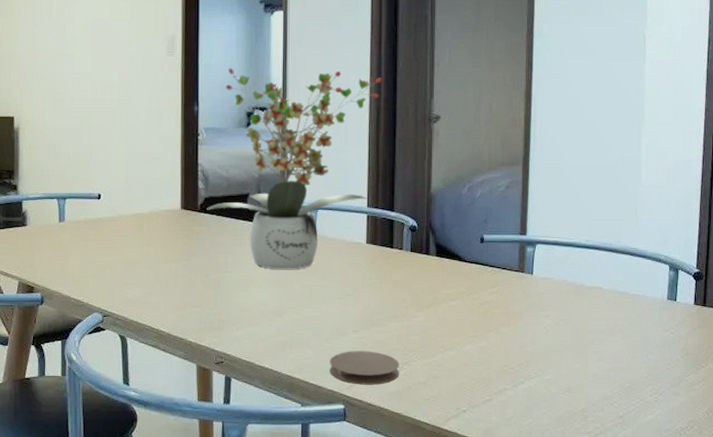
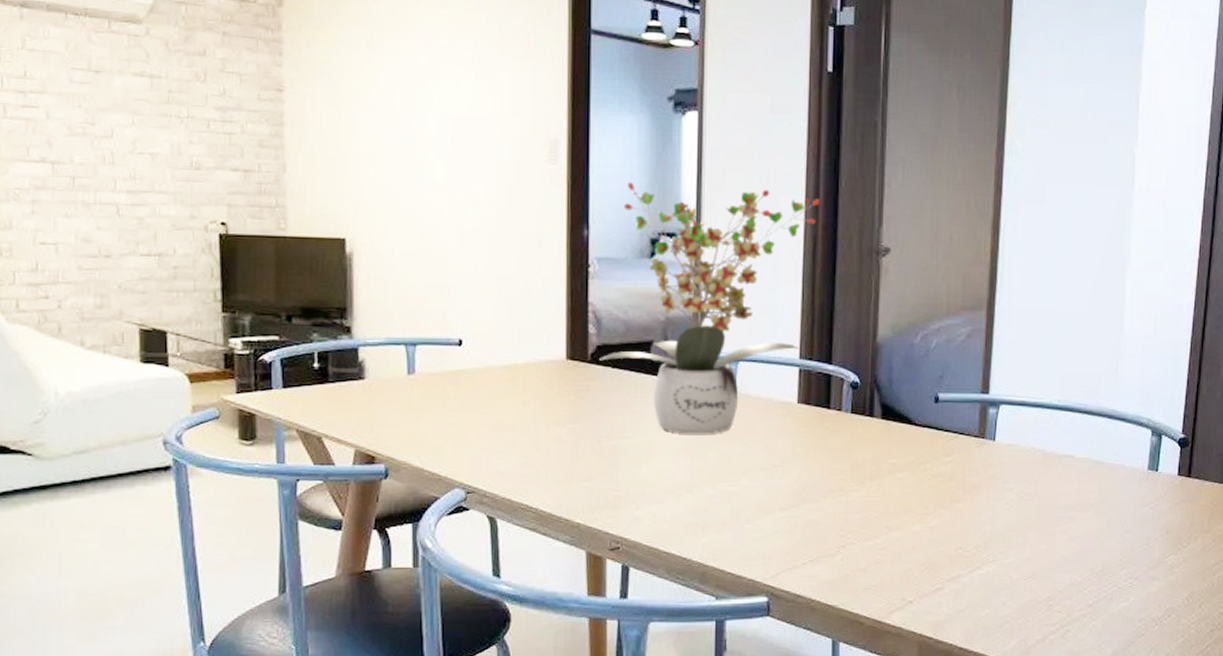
coaster: present [329,351,399,385] -> none [750,532,835,573]

